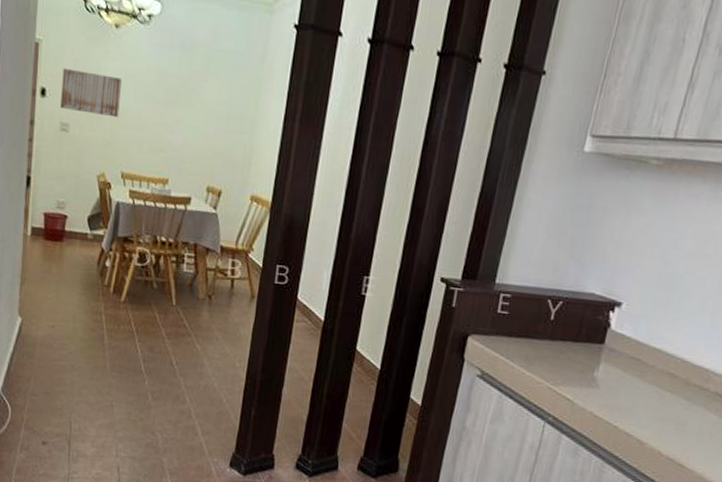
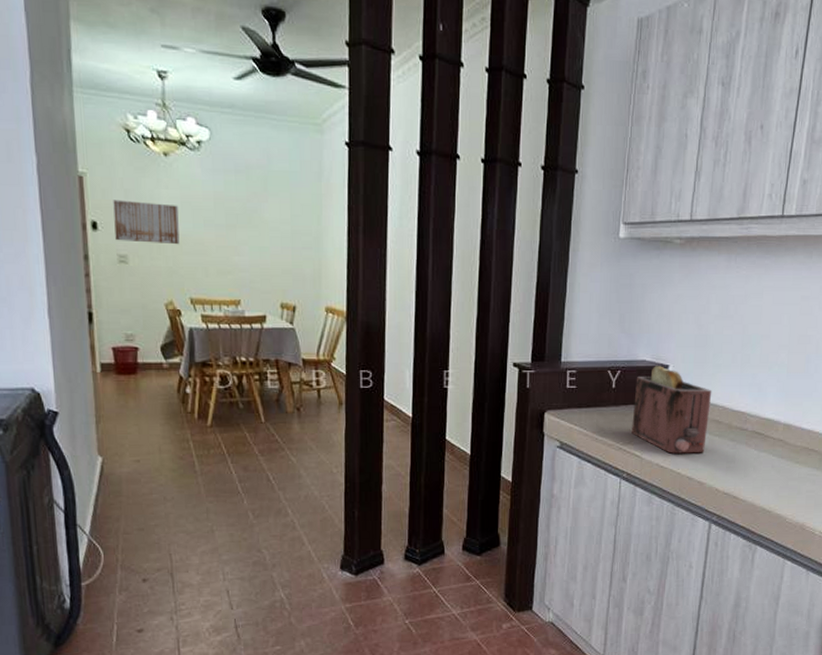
toaster: none [565,301,671,409] -> present [632,366,712,454]

